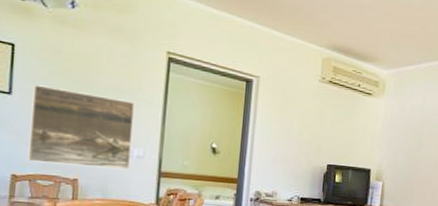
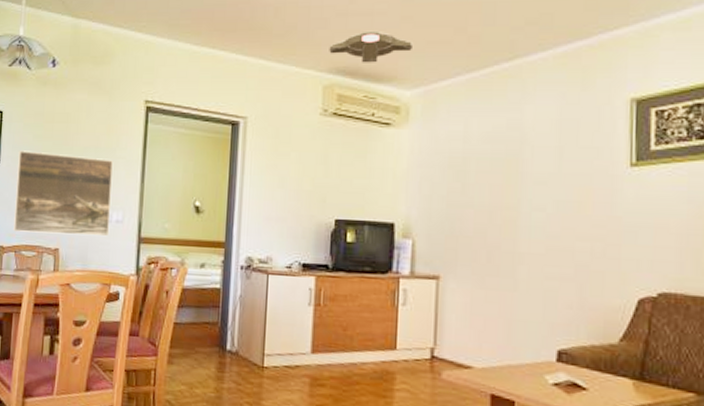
ceiling light: none [328,19,390,46] -> present [329,30,412,63]

